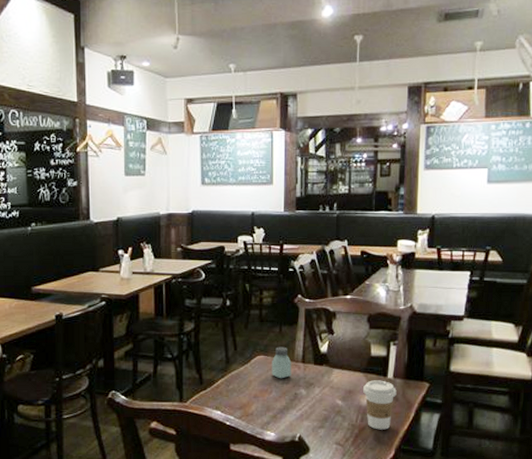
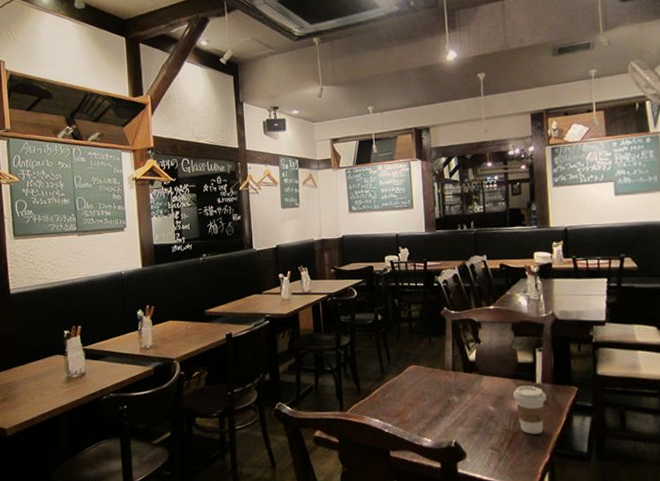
saltshaker: present [272,346,292,379] -> none [424,356,443,387]

